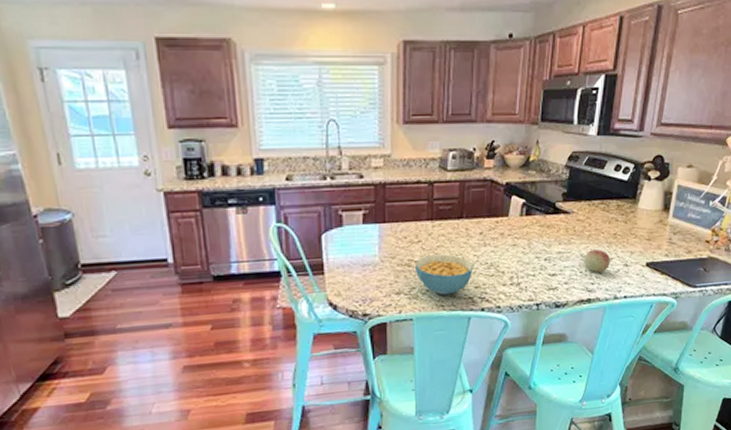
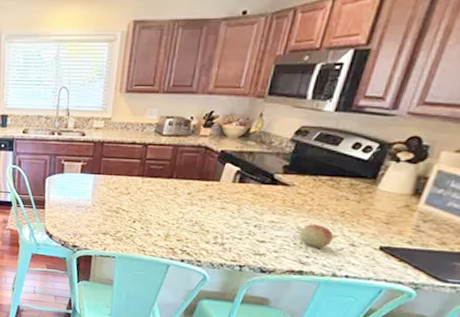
cereal bowl: present [414,254,474,296] -> none [121,206,179,242]

